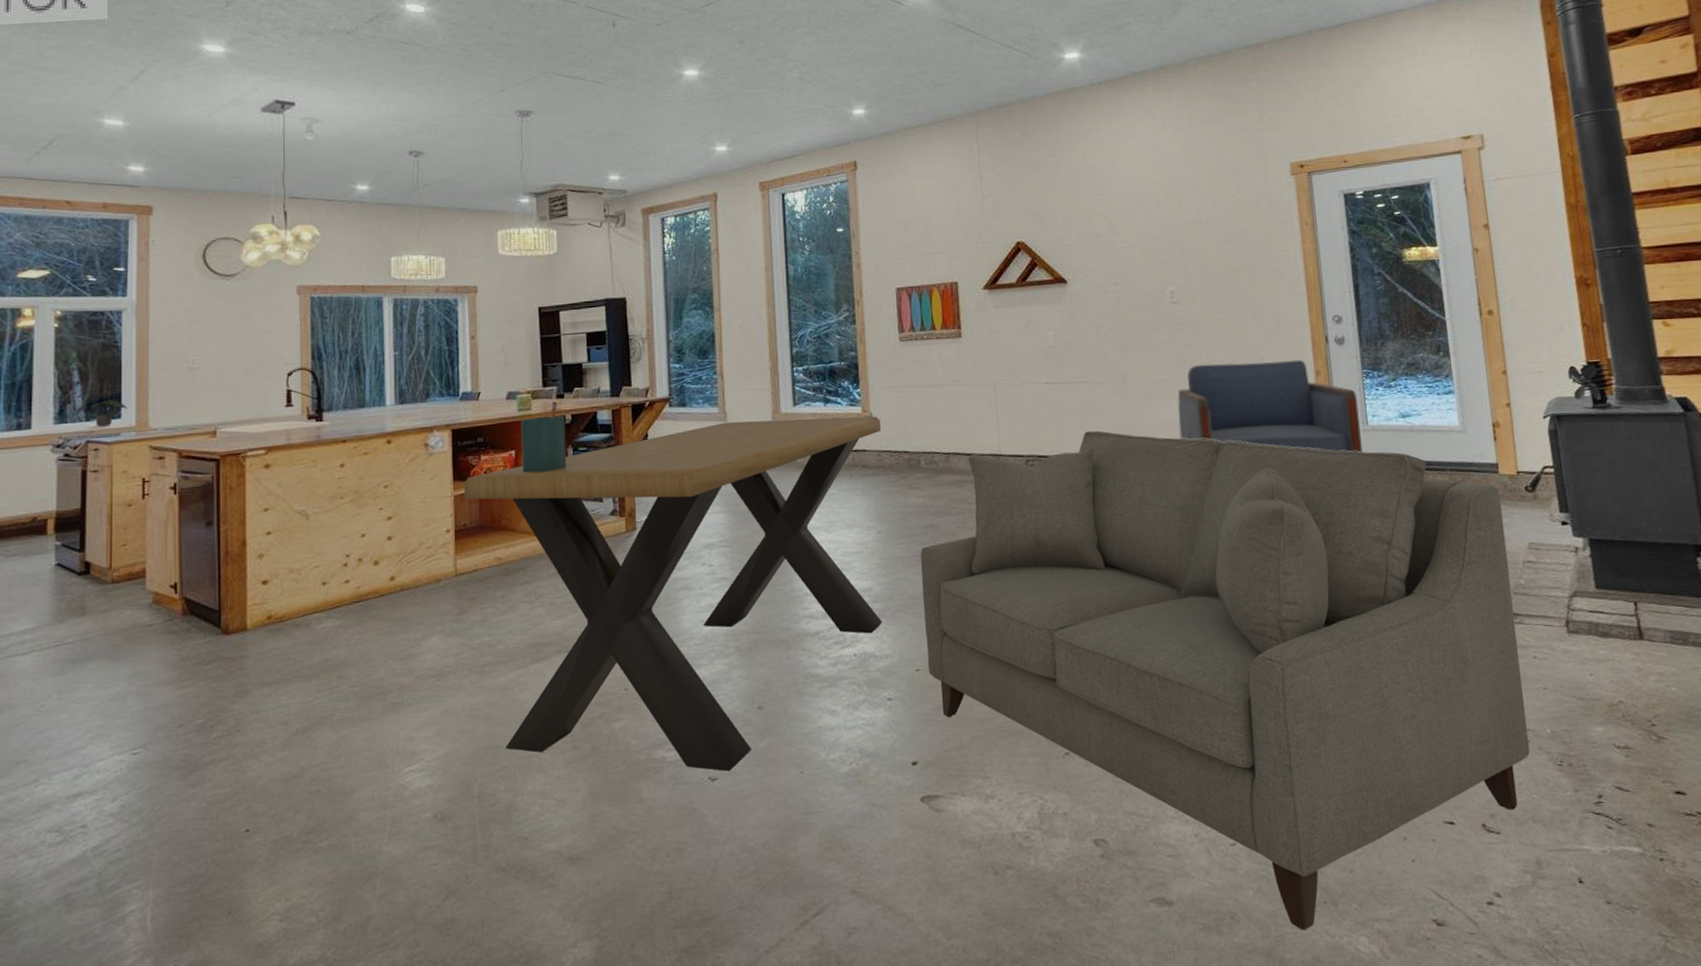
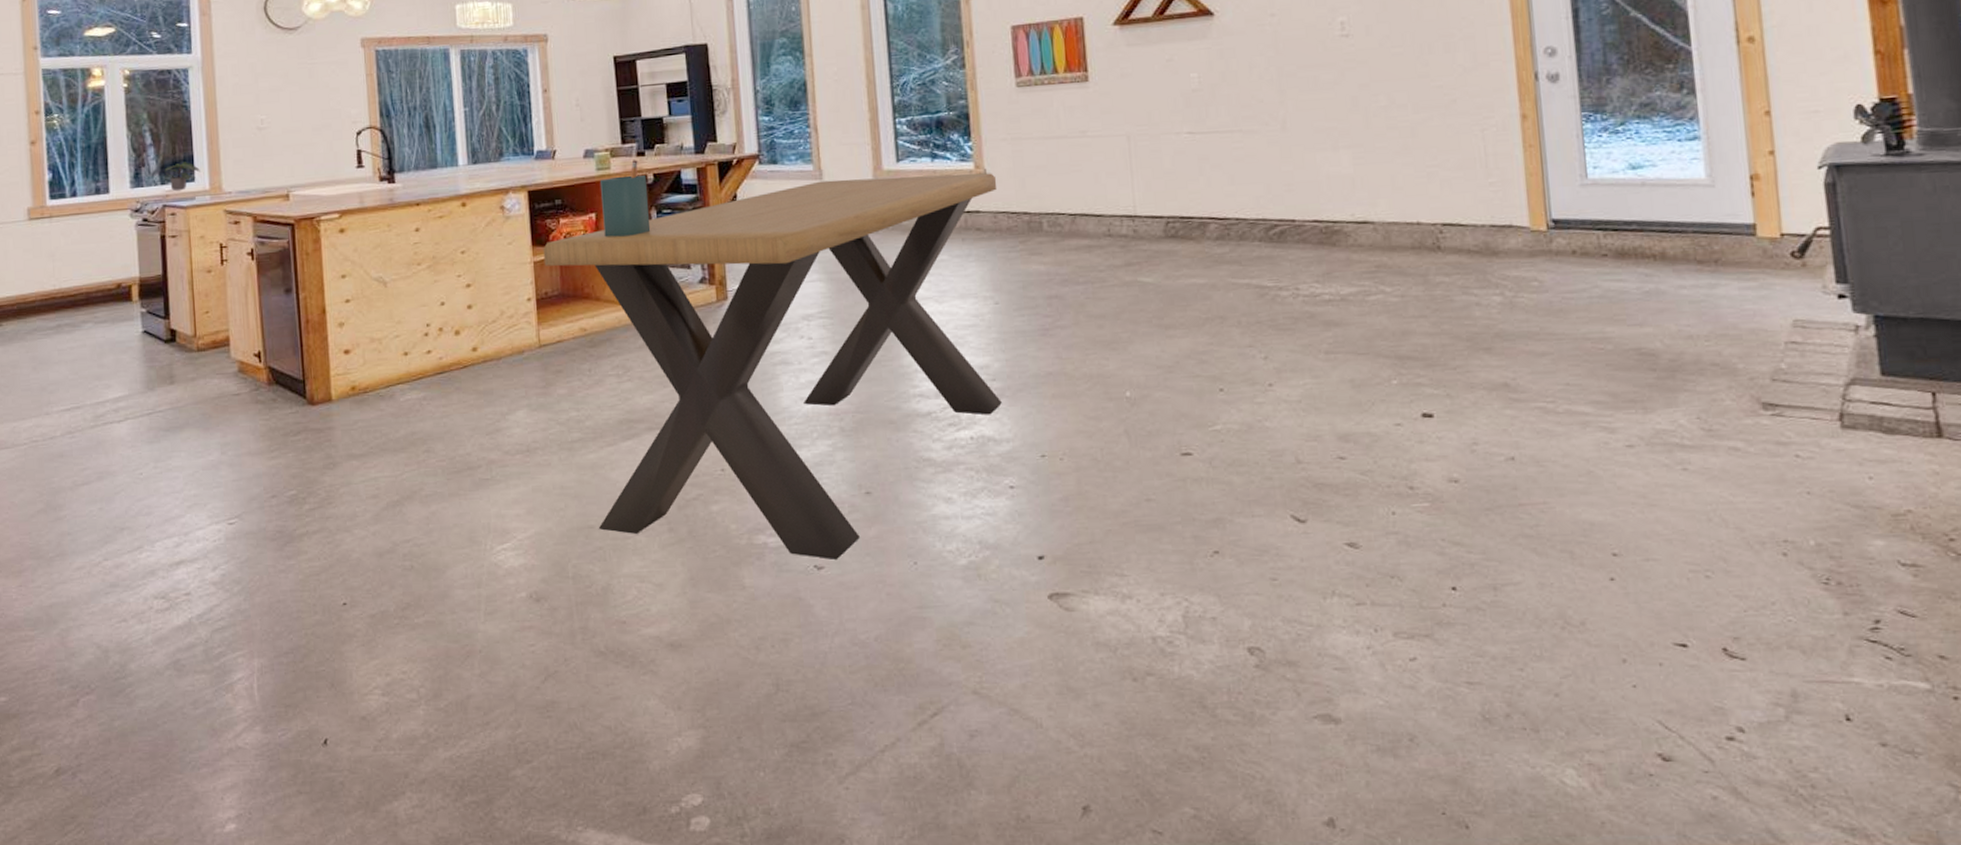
sofa: present [920,430,1531,930] -> none [1044,187,1788,758]
armchair: present [1177,359,1363,453] -> none [1348,101,1580,212]

